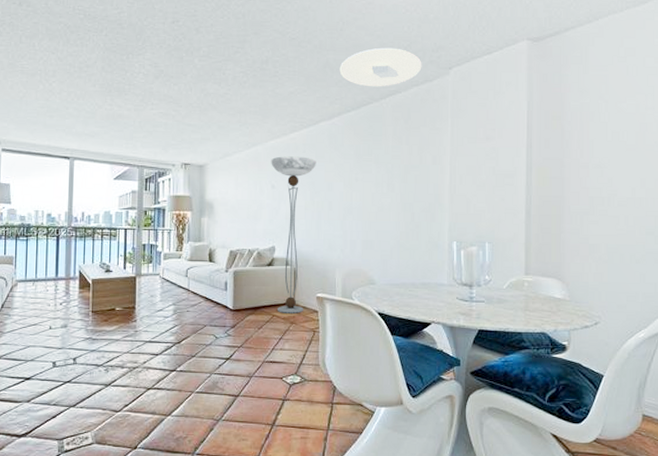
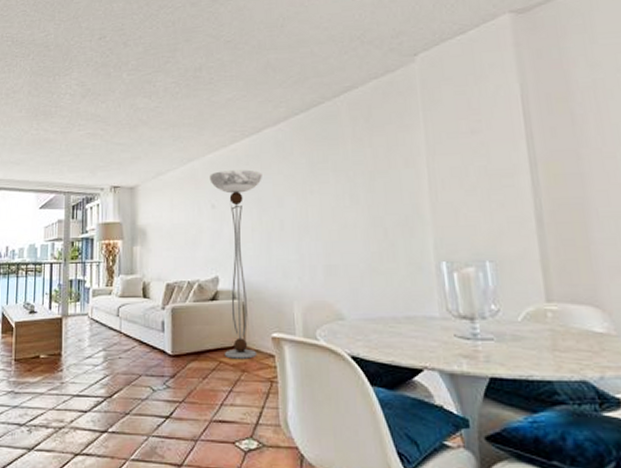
ceiling light: present [339,47,422,87] -> none [282,39,381,85]

